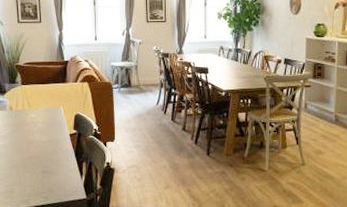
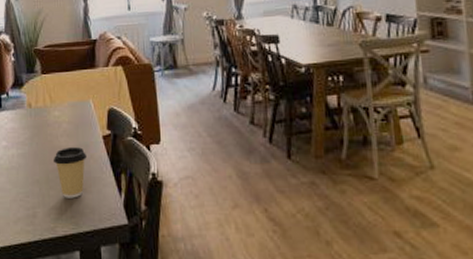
coffee cup: none [28,142,56,179] -> present [53,147,86,198]

